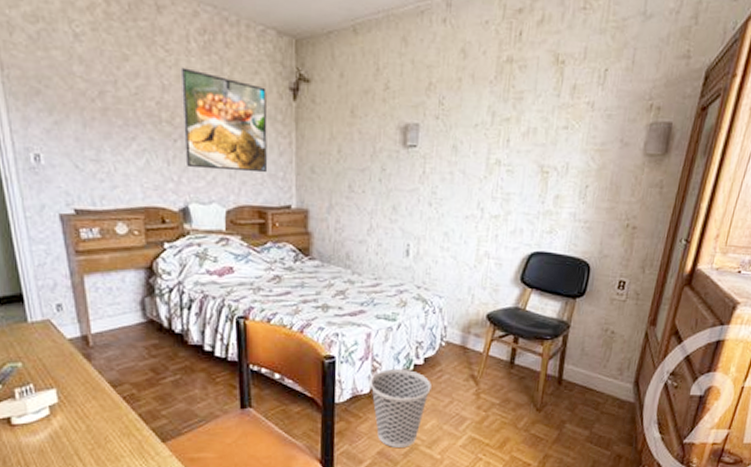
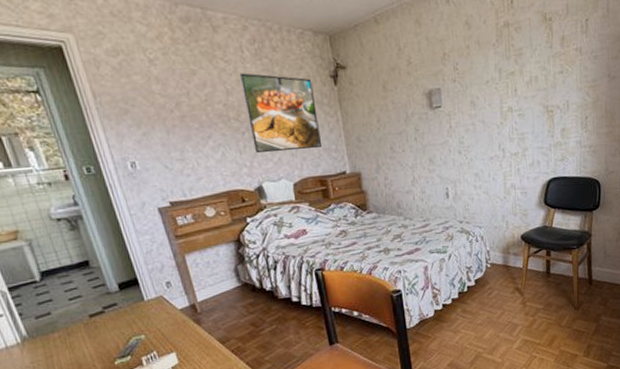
wastebasket: present [370,368,432,447] -> none [433,291,485,359]

